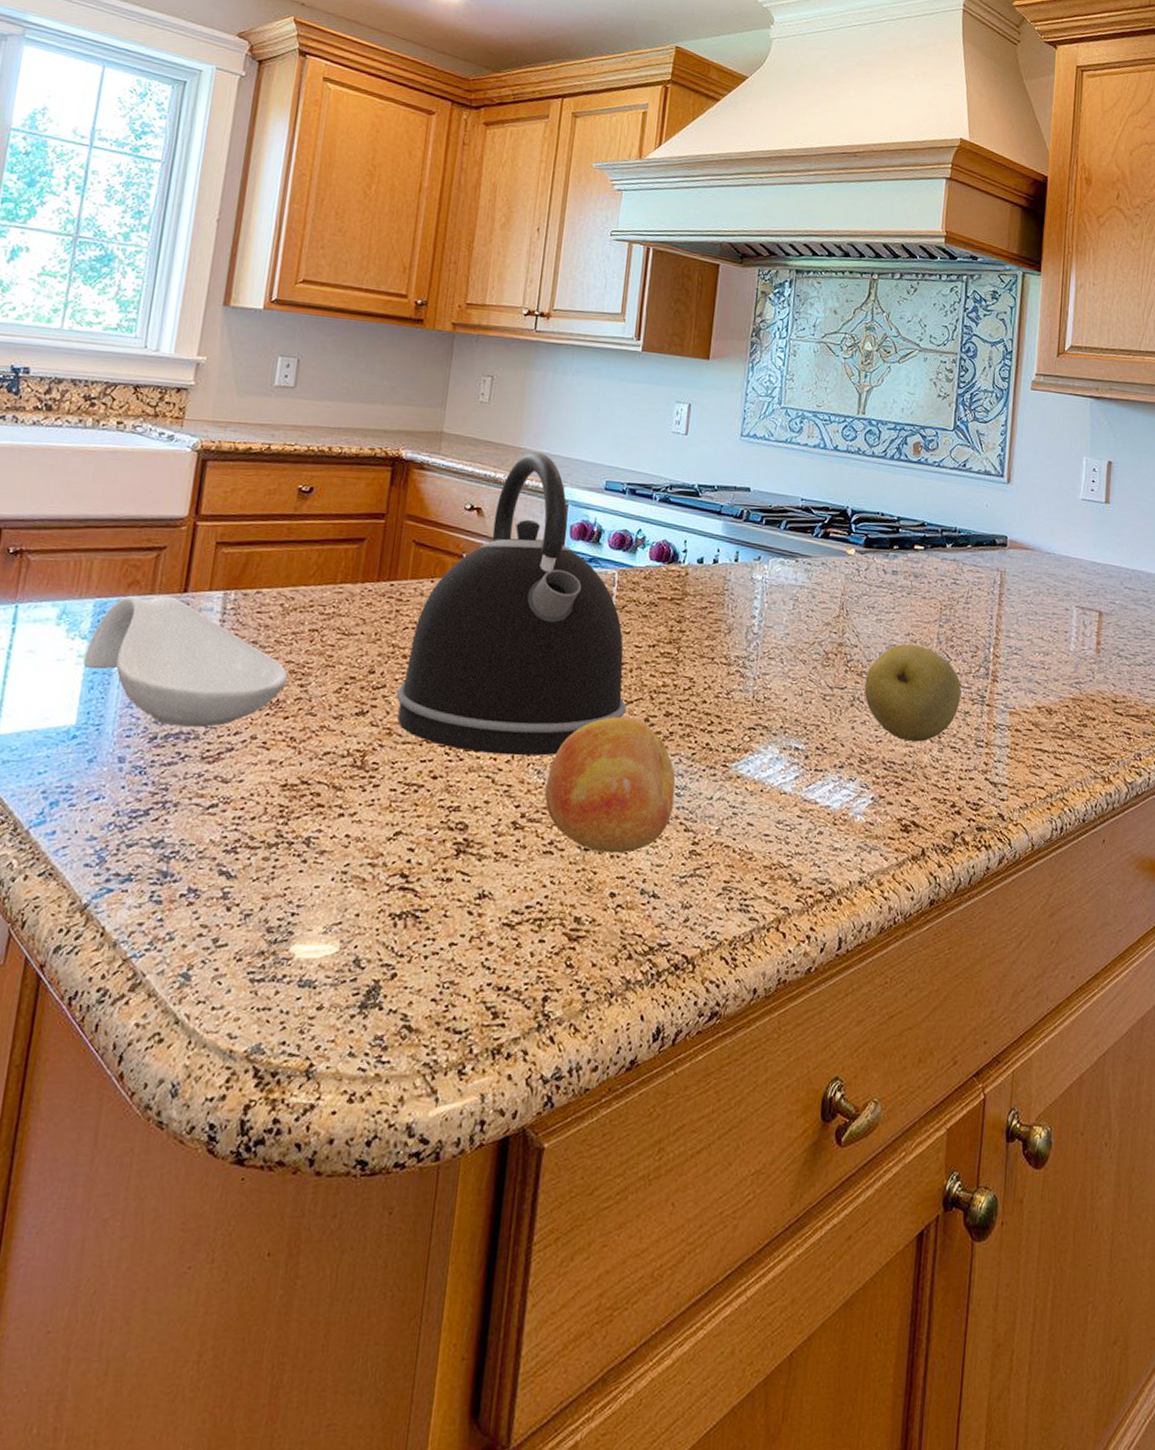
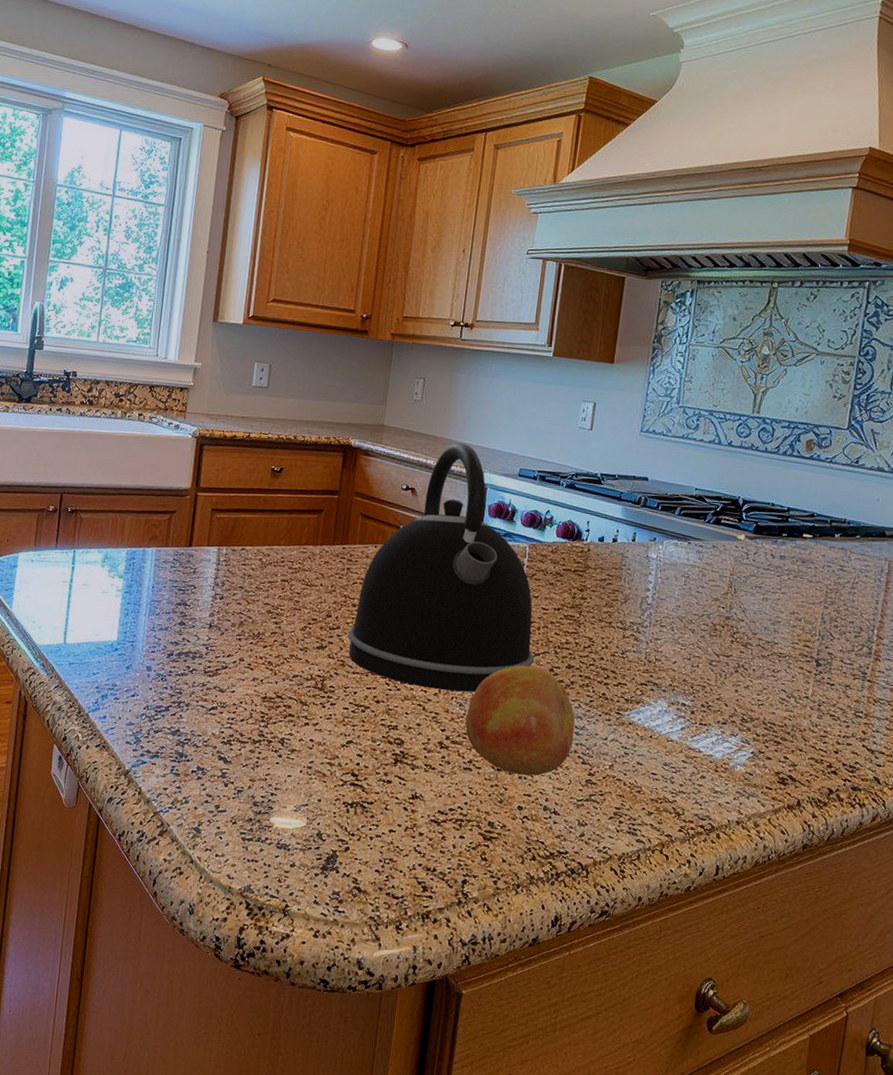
spoon rest: present [83,596,288,728] -> none [120,547,266,650]
fruit: present [864,643,962,742] -> none [748,621,843,708]

